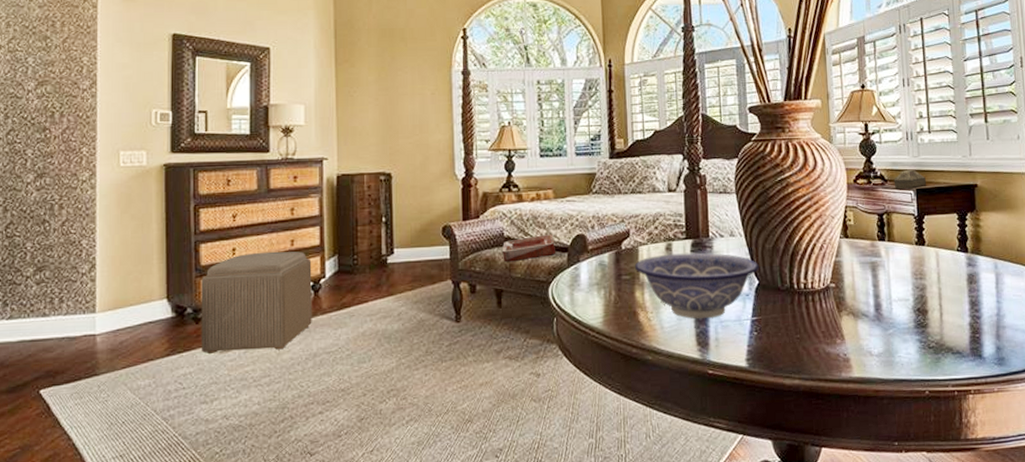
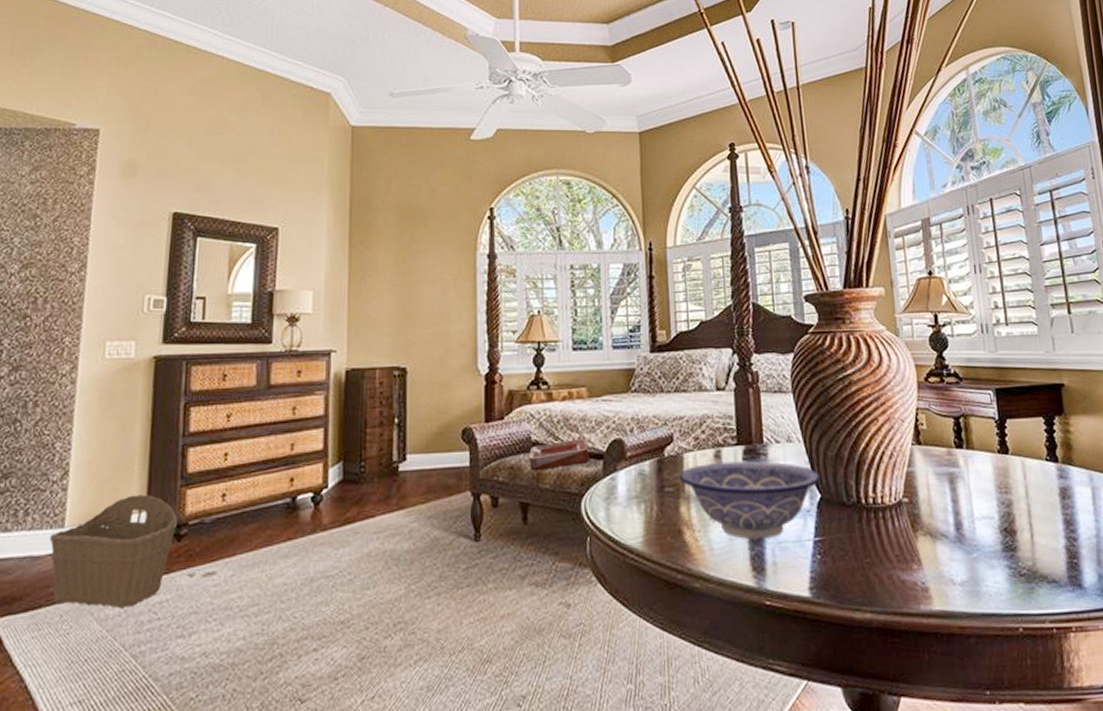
wicker basket: none [84,284,194,379] -> present [50,494,177,608]
ottoman: present [201,251,312,354] -> none [181,457,313,577]
decorative box: present [893,170,927,189] -> none [969,367,1007,389]

